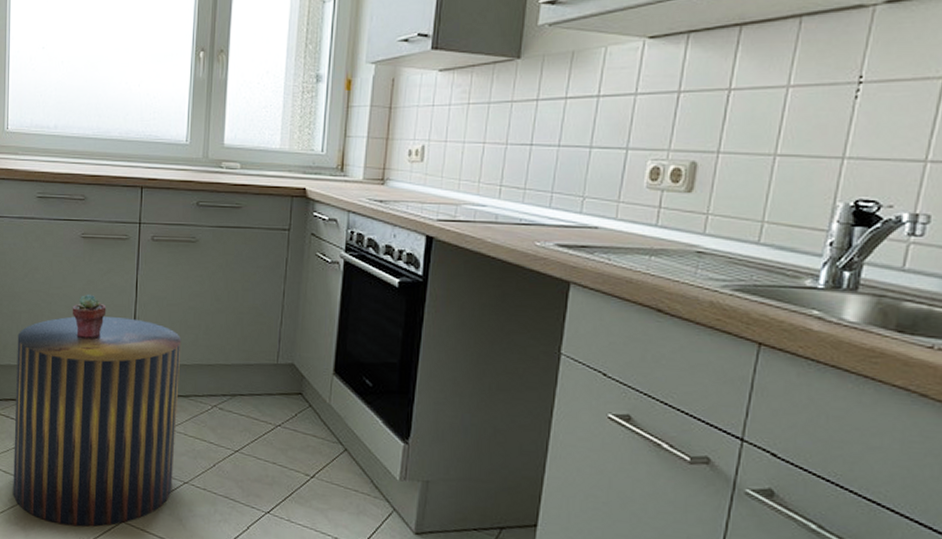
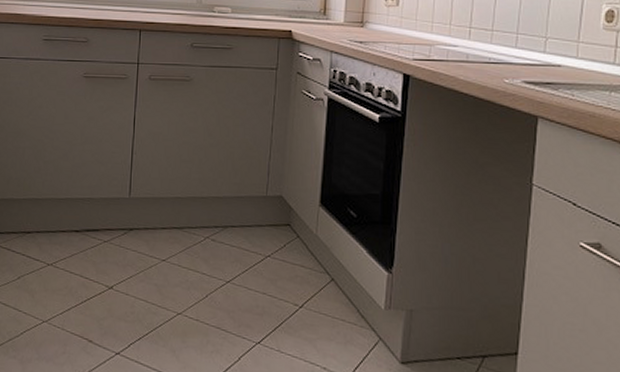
stool: present [13,316,182,527] -> none [11,151,176,359]
potted succulent: present [72,294,107,340] -> none [73,130,106,174]

